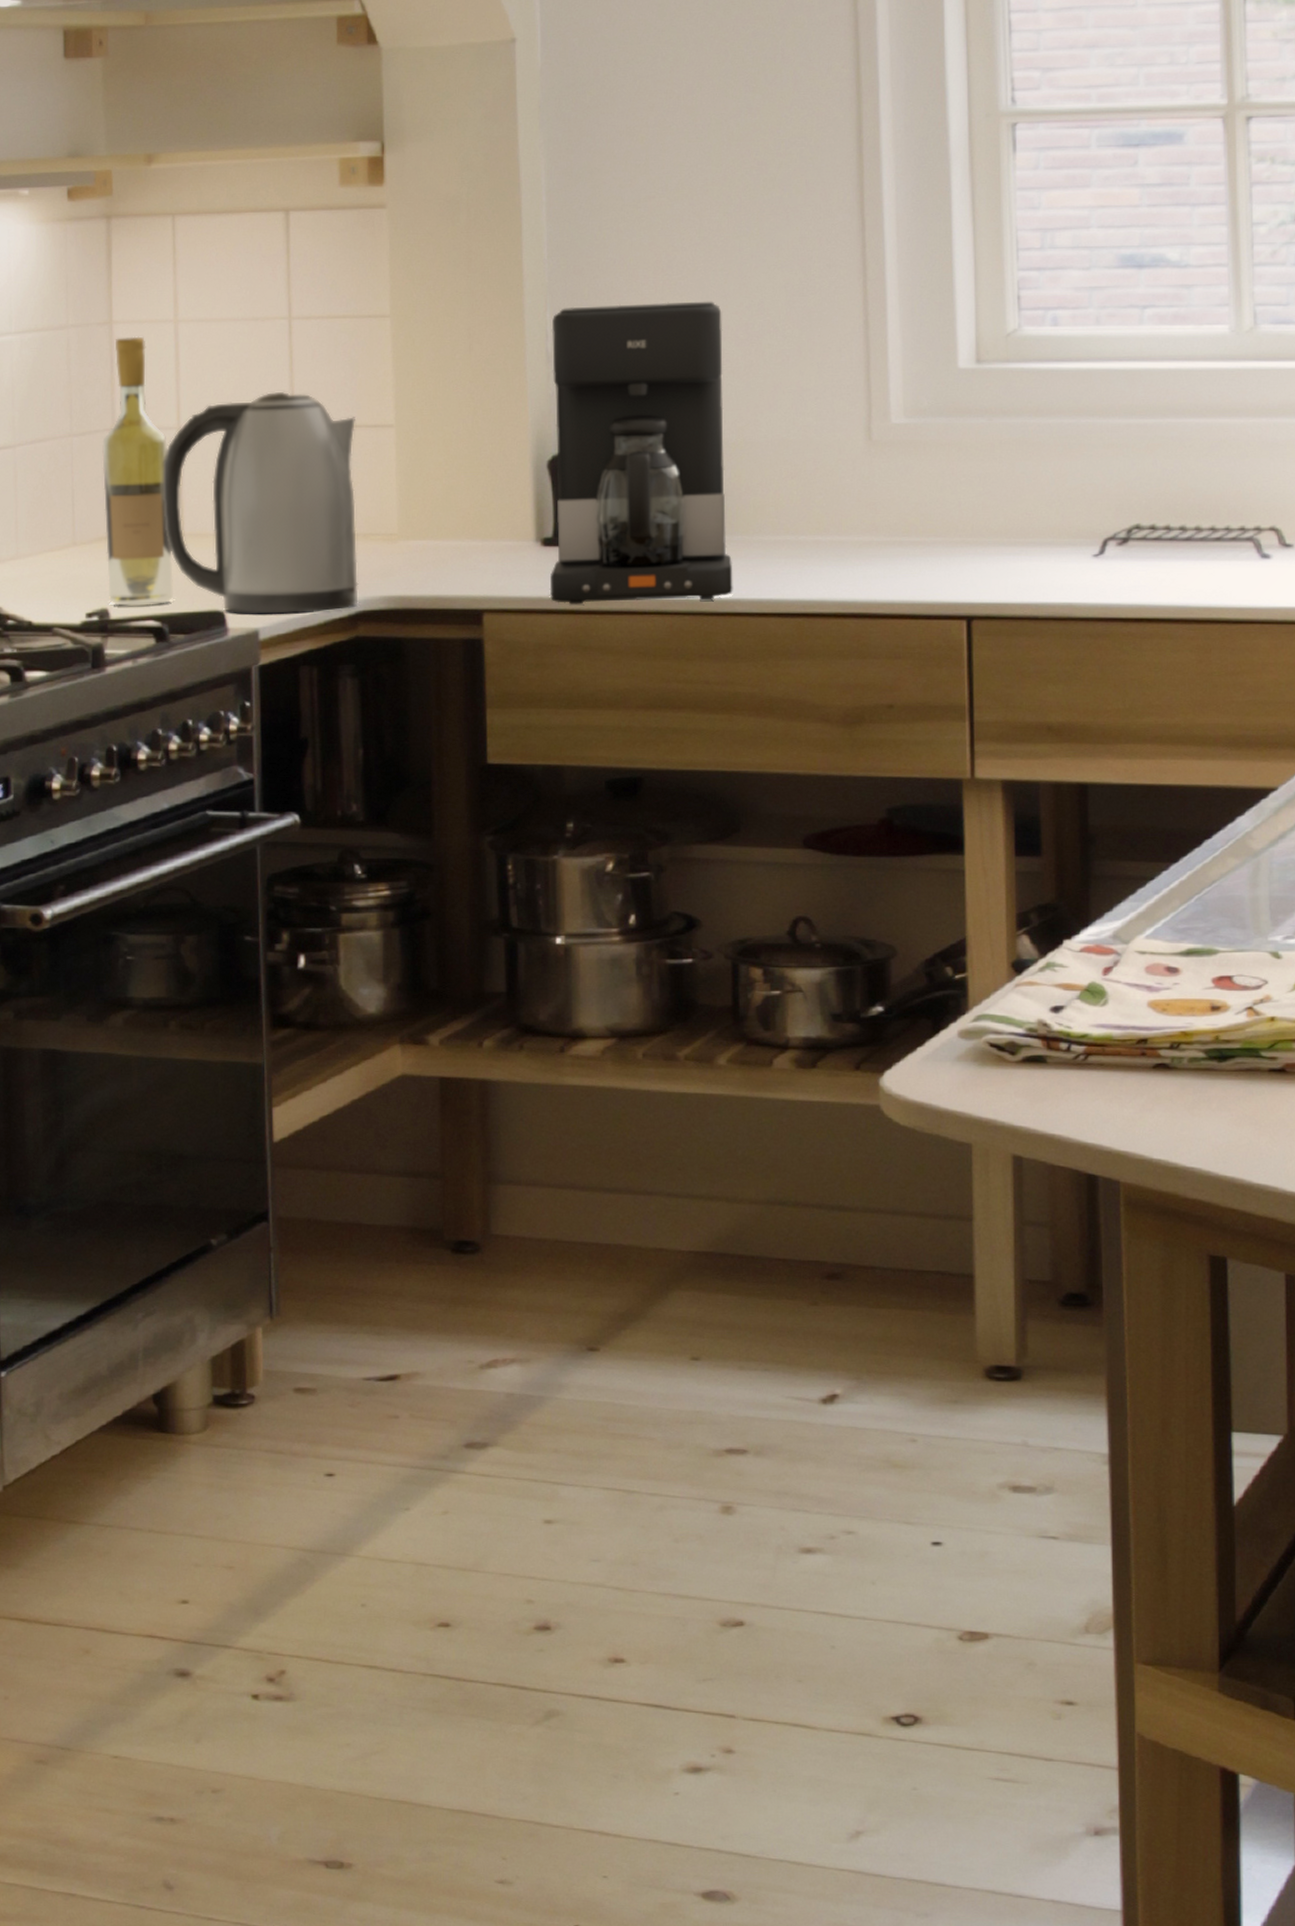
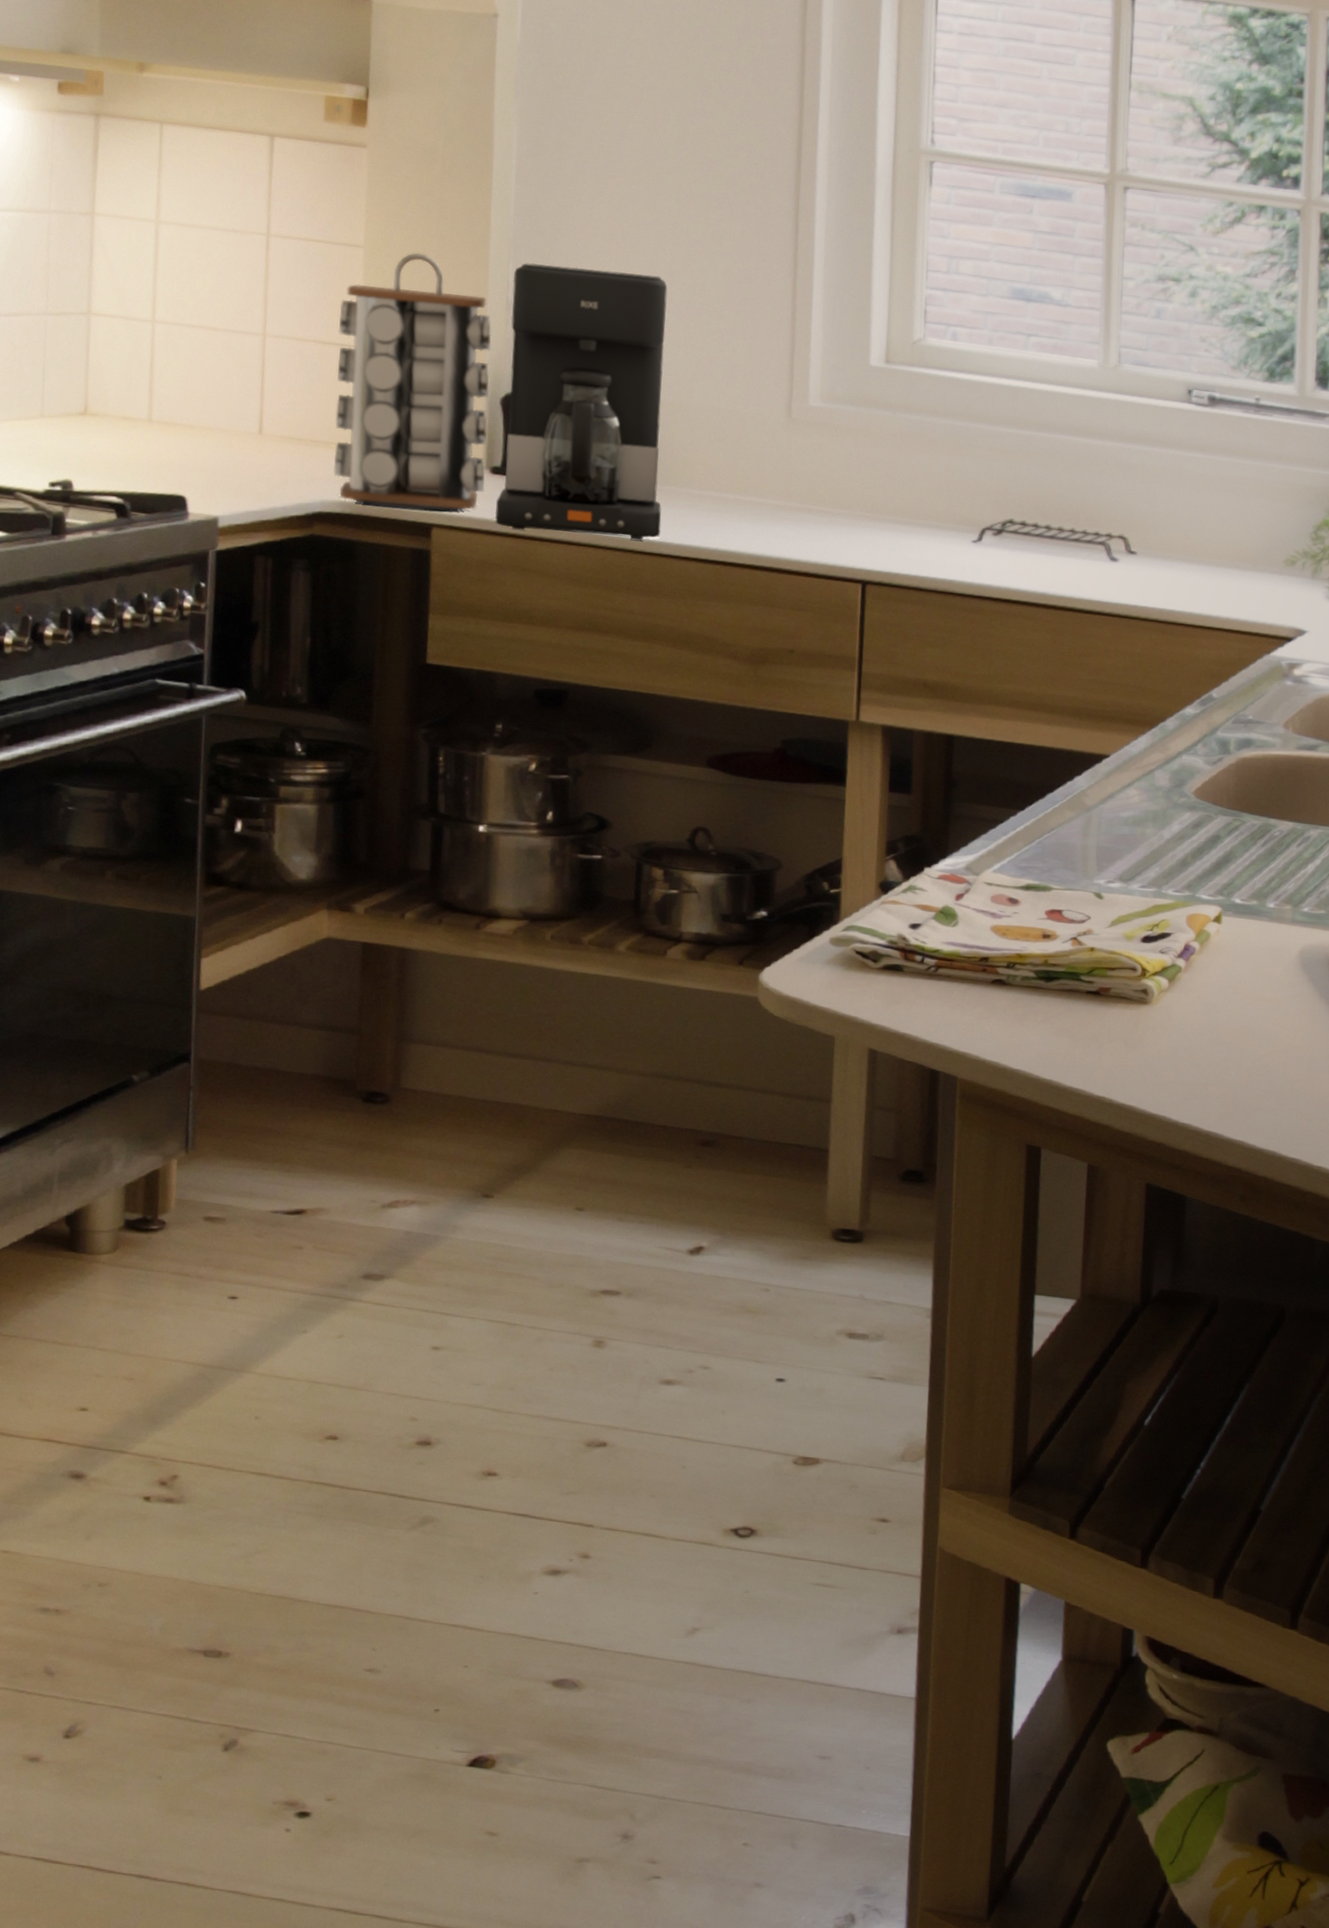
bottle: present [102,336,173,606] -> none [72,229,141,482]
kettle: present [162,391,359,614] -> none [132,300,324,508]
spice rack: none [369,314,537,596] -> present [333,252,492,511]

